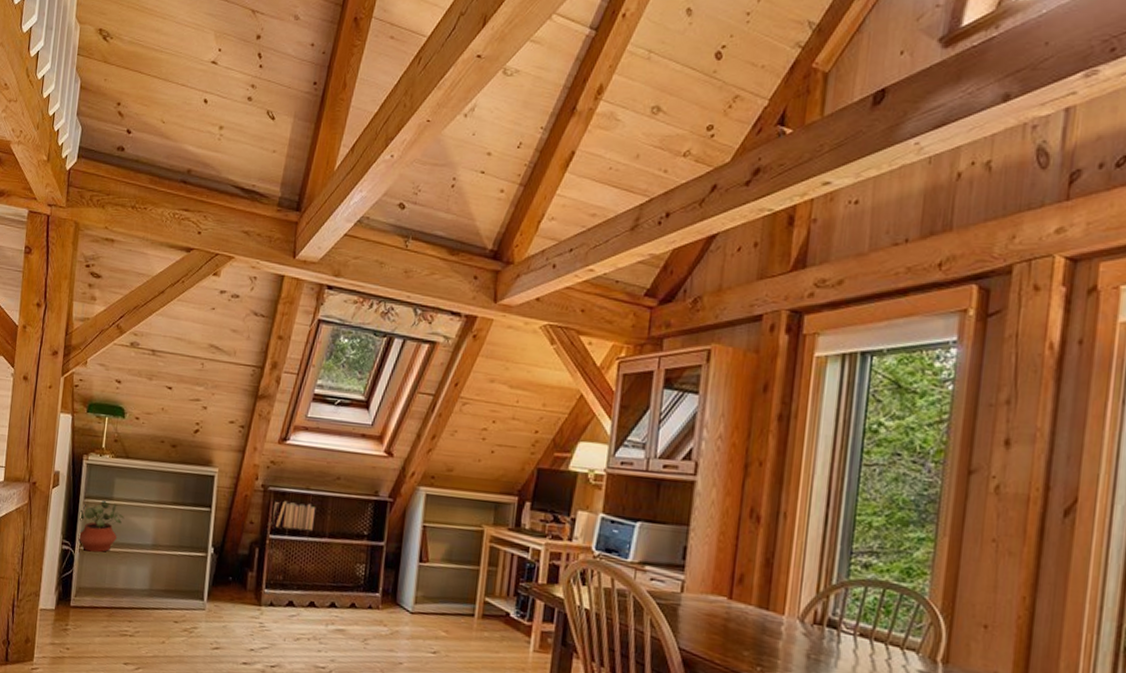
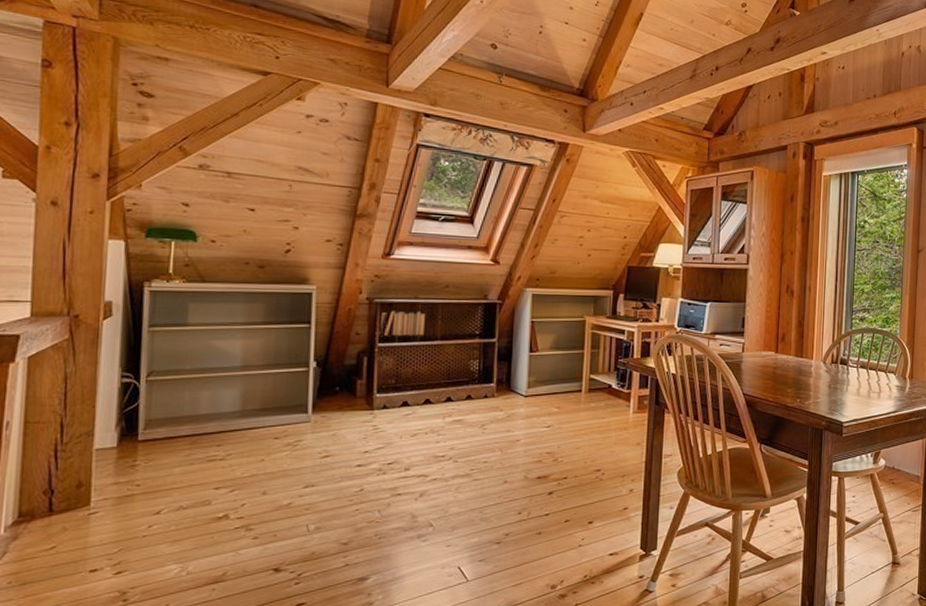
potted plant: present [78,501,125,553] -> none [143,328,204,381]

